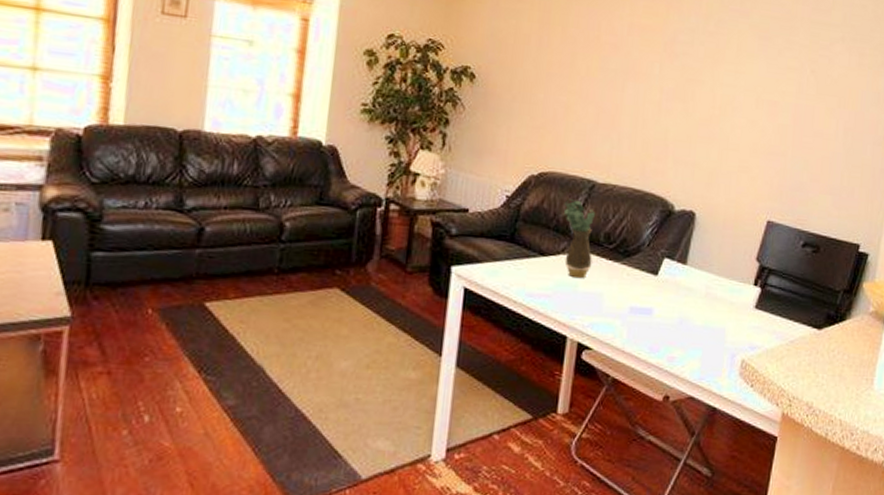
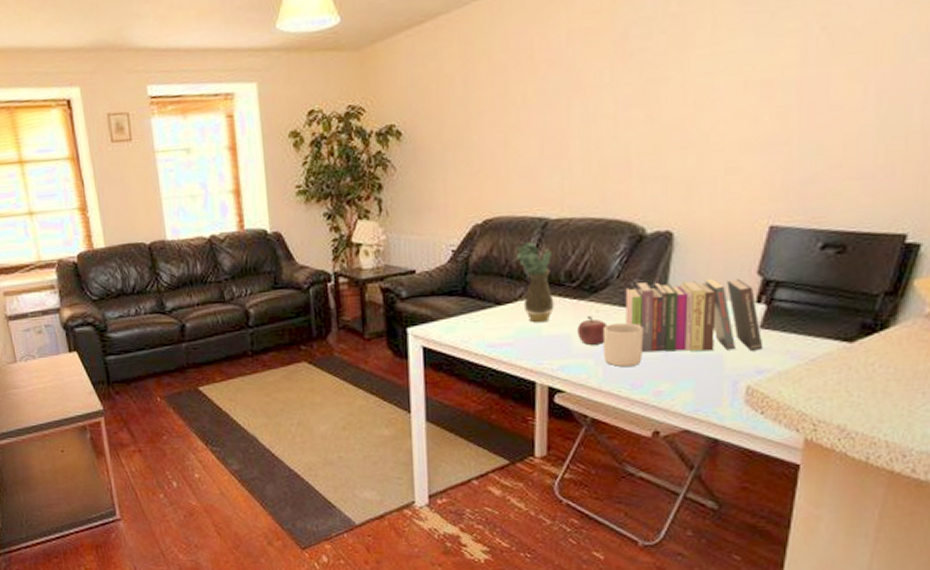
fruit: none [609,277,635,306] -> present [577,316,607,345]
mug: none [629,288,665,330] -> present [602,323,644,367]
books: none [650,252,757,328] -> present [625,278,763,352]

